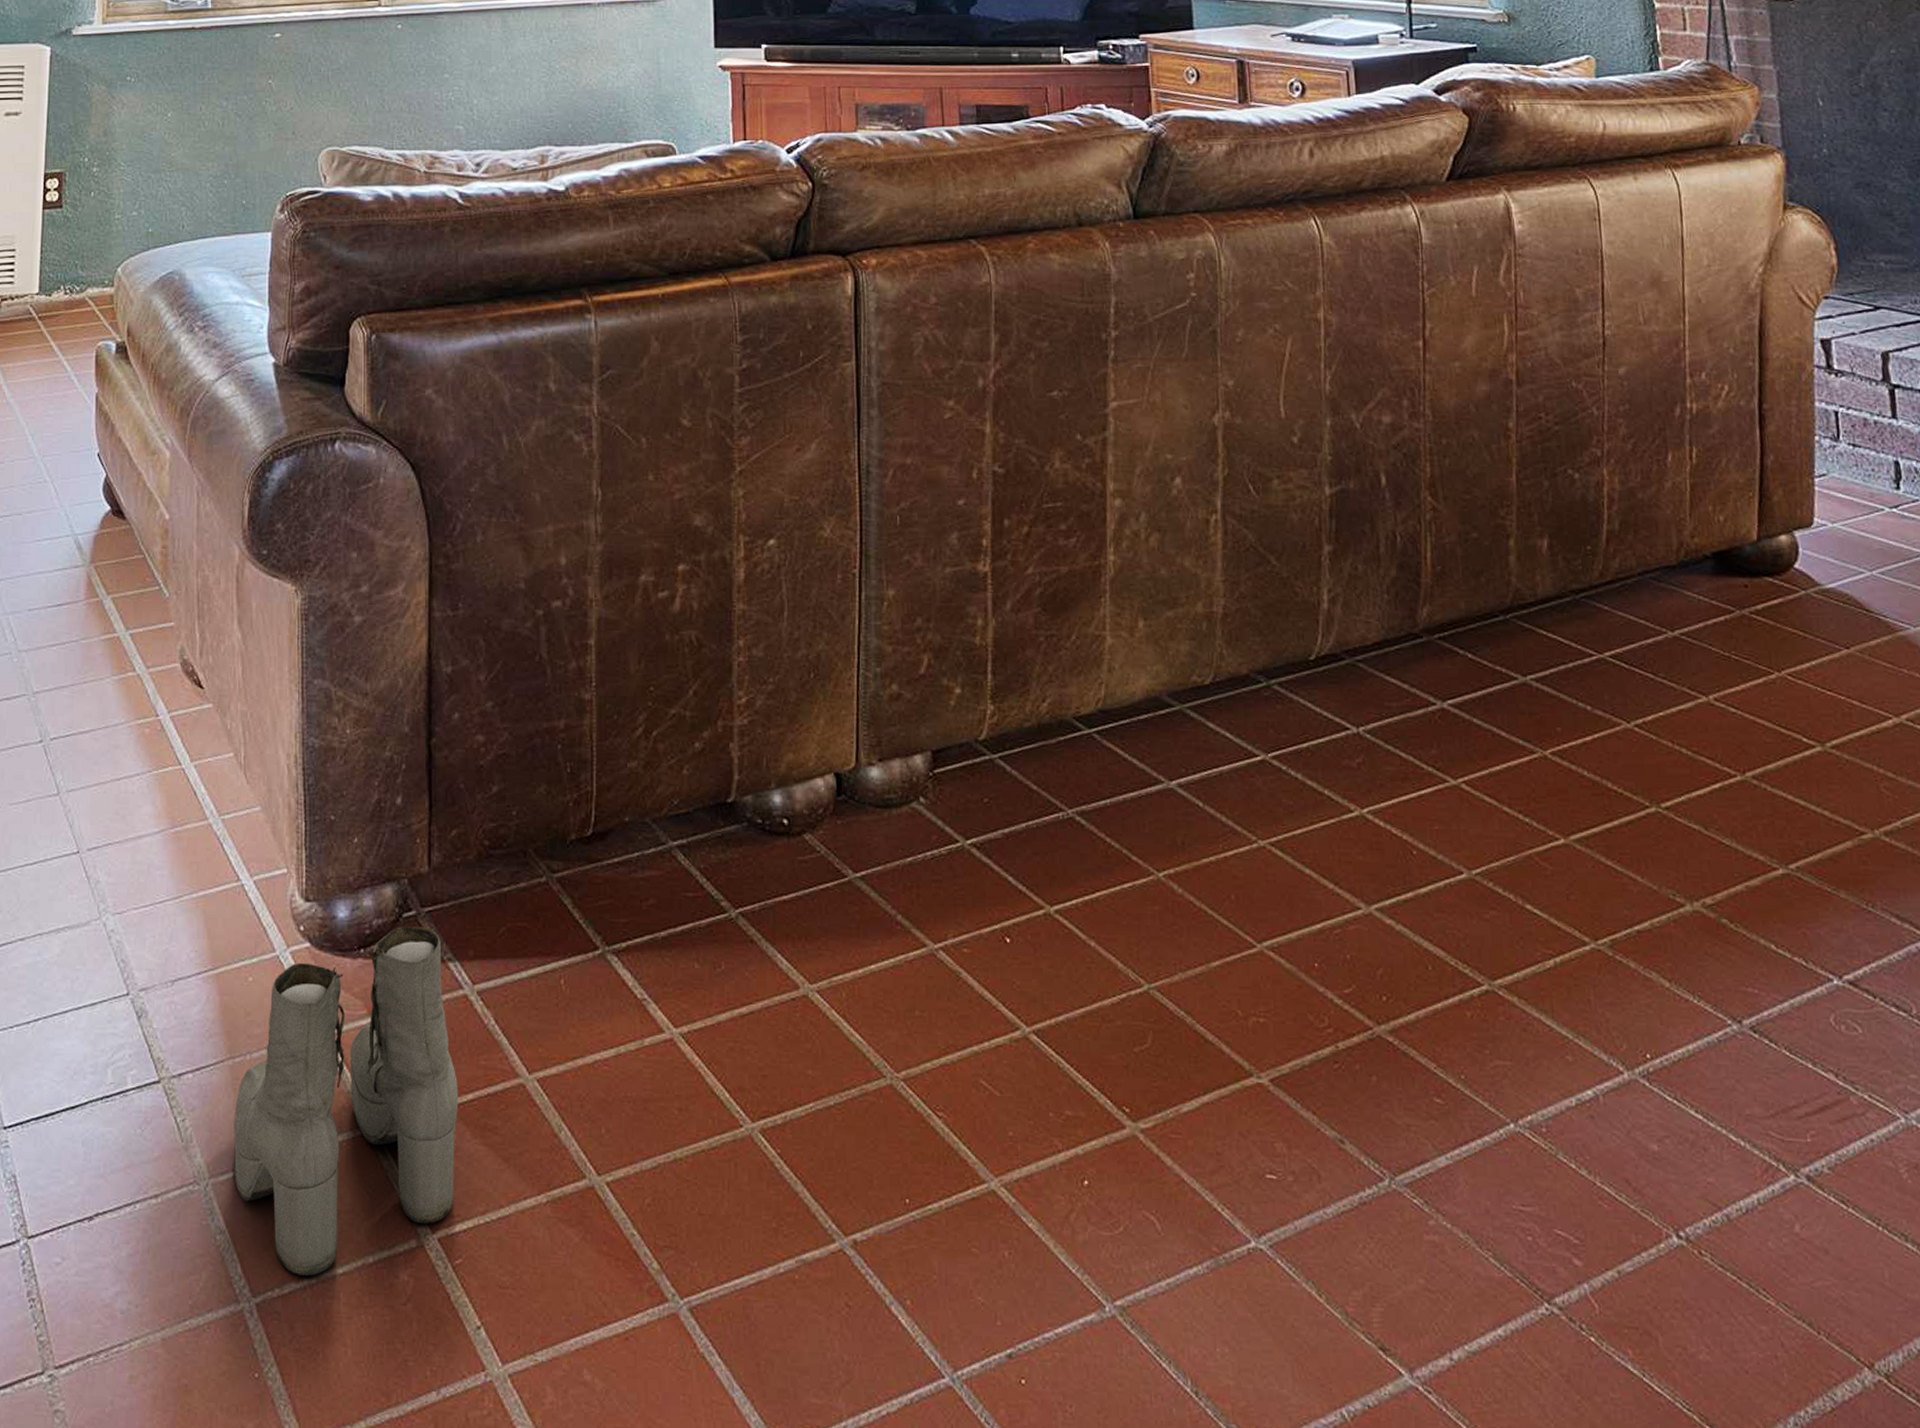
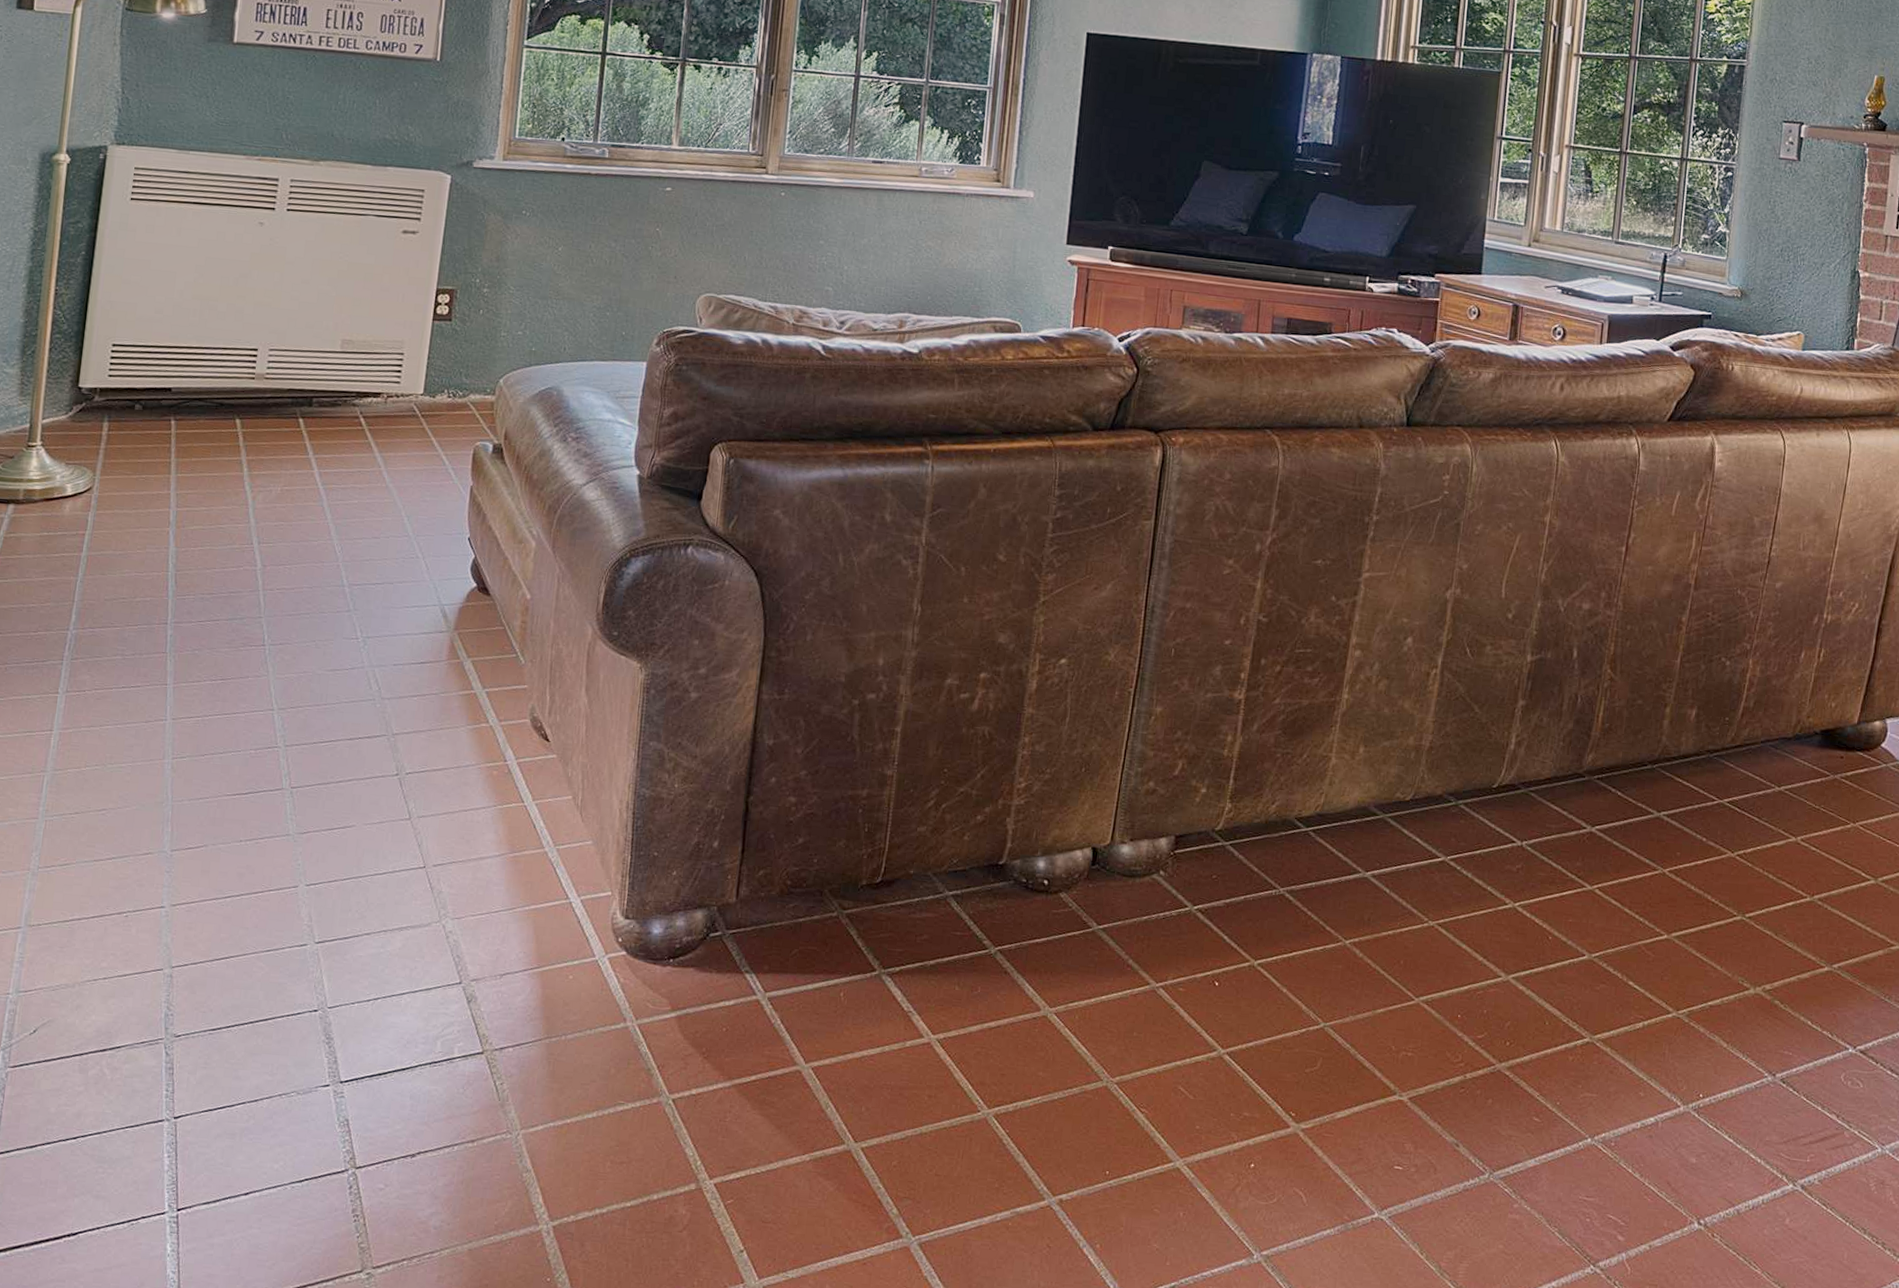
boots: present [233,926,459,1276] -> none [542,943,744,1207]

